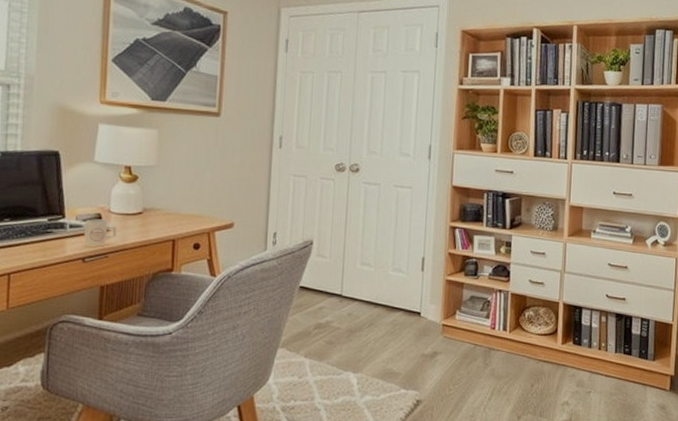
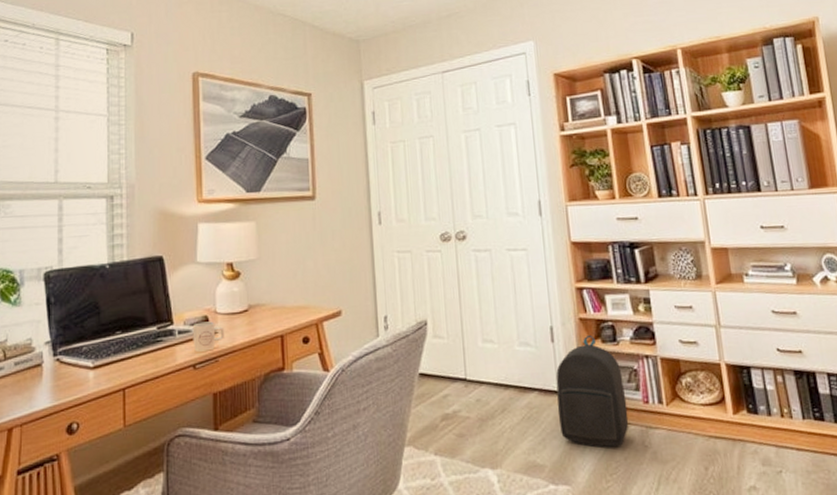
backpack: none [417,267,477,362] -> present [556,334,629,448]

